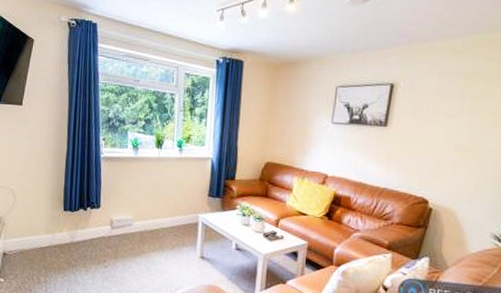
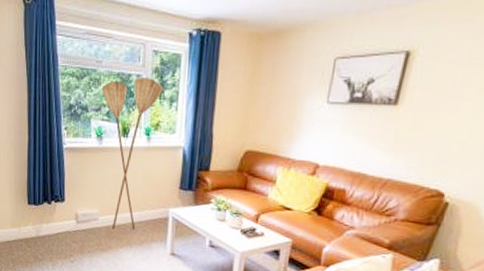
floor lamp: none [138,96,194,235] -> present [101,78,164,230]

